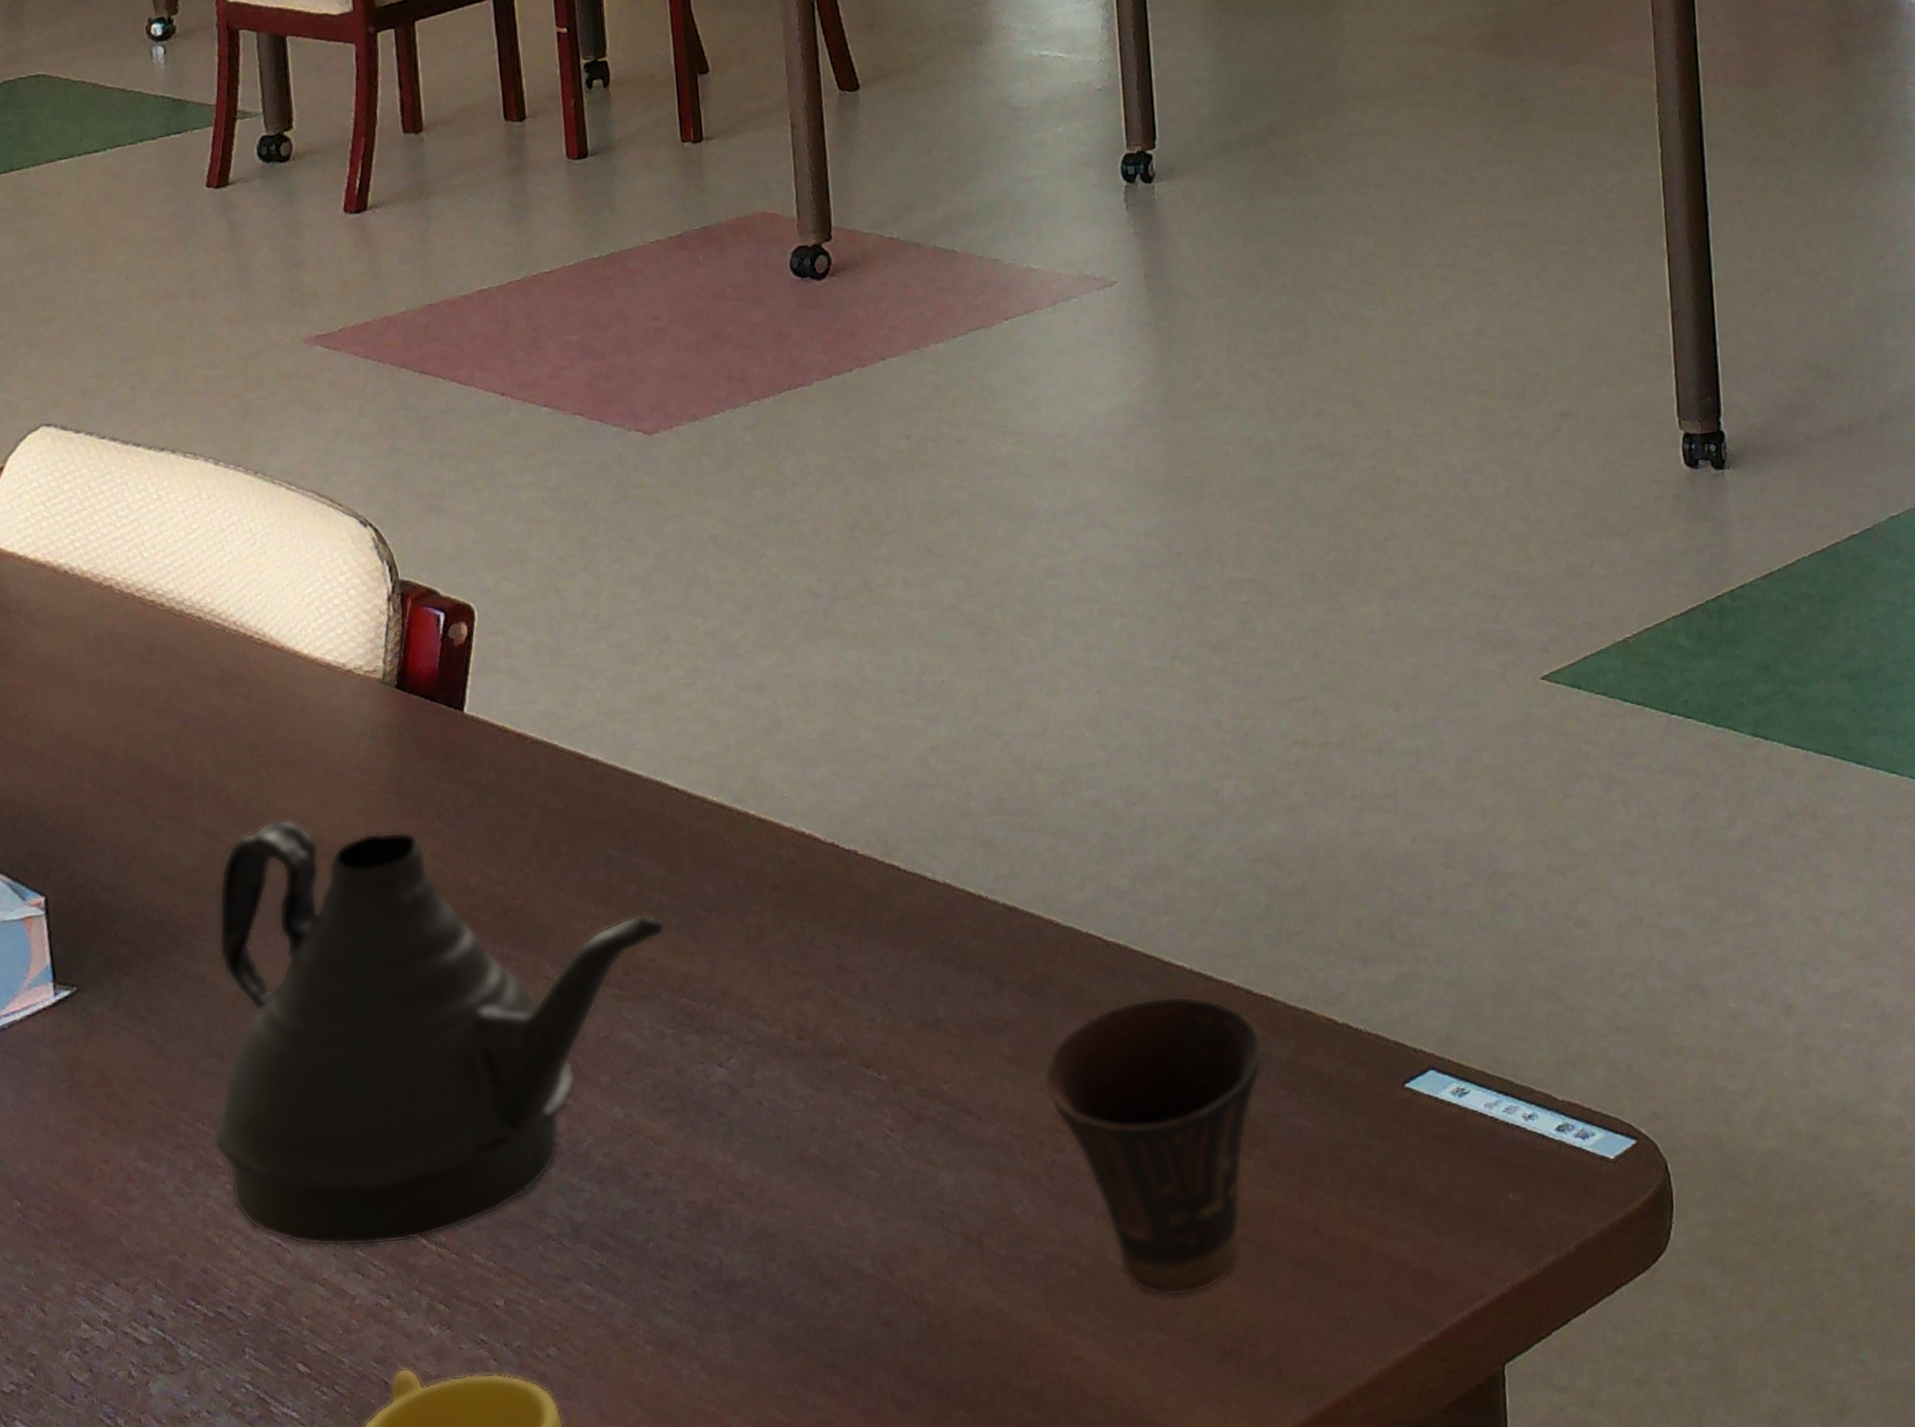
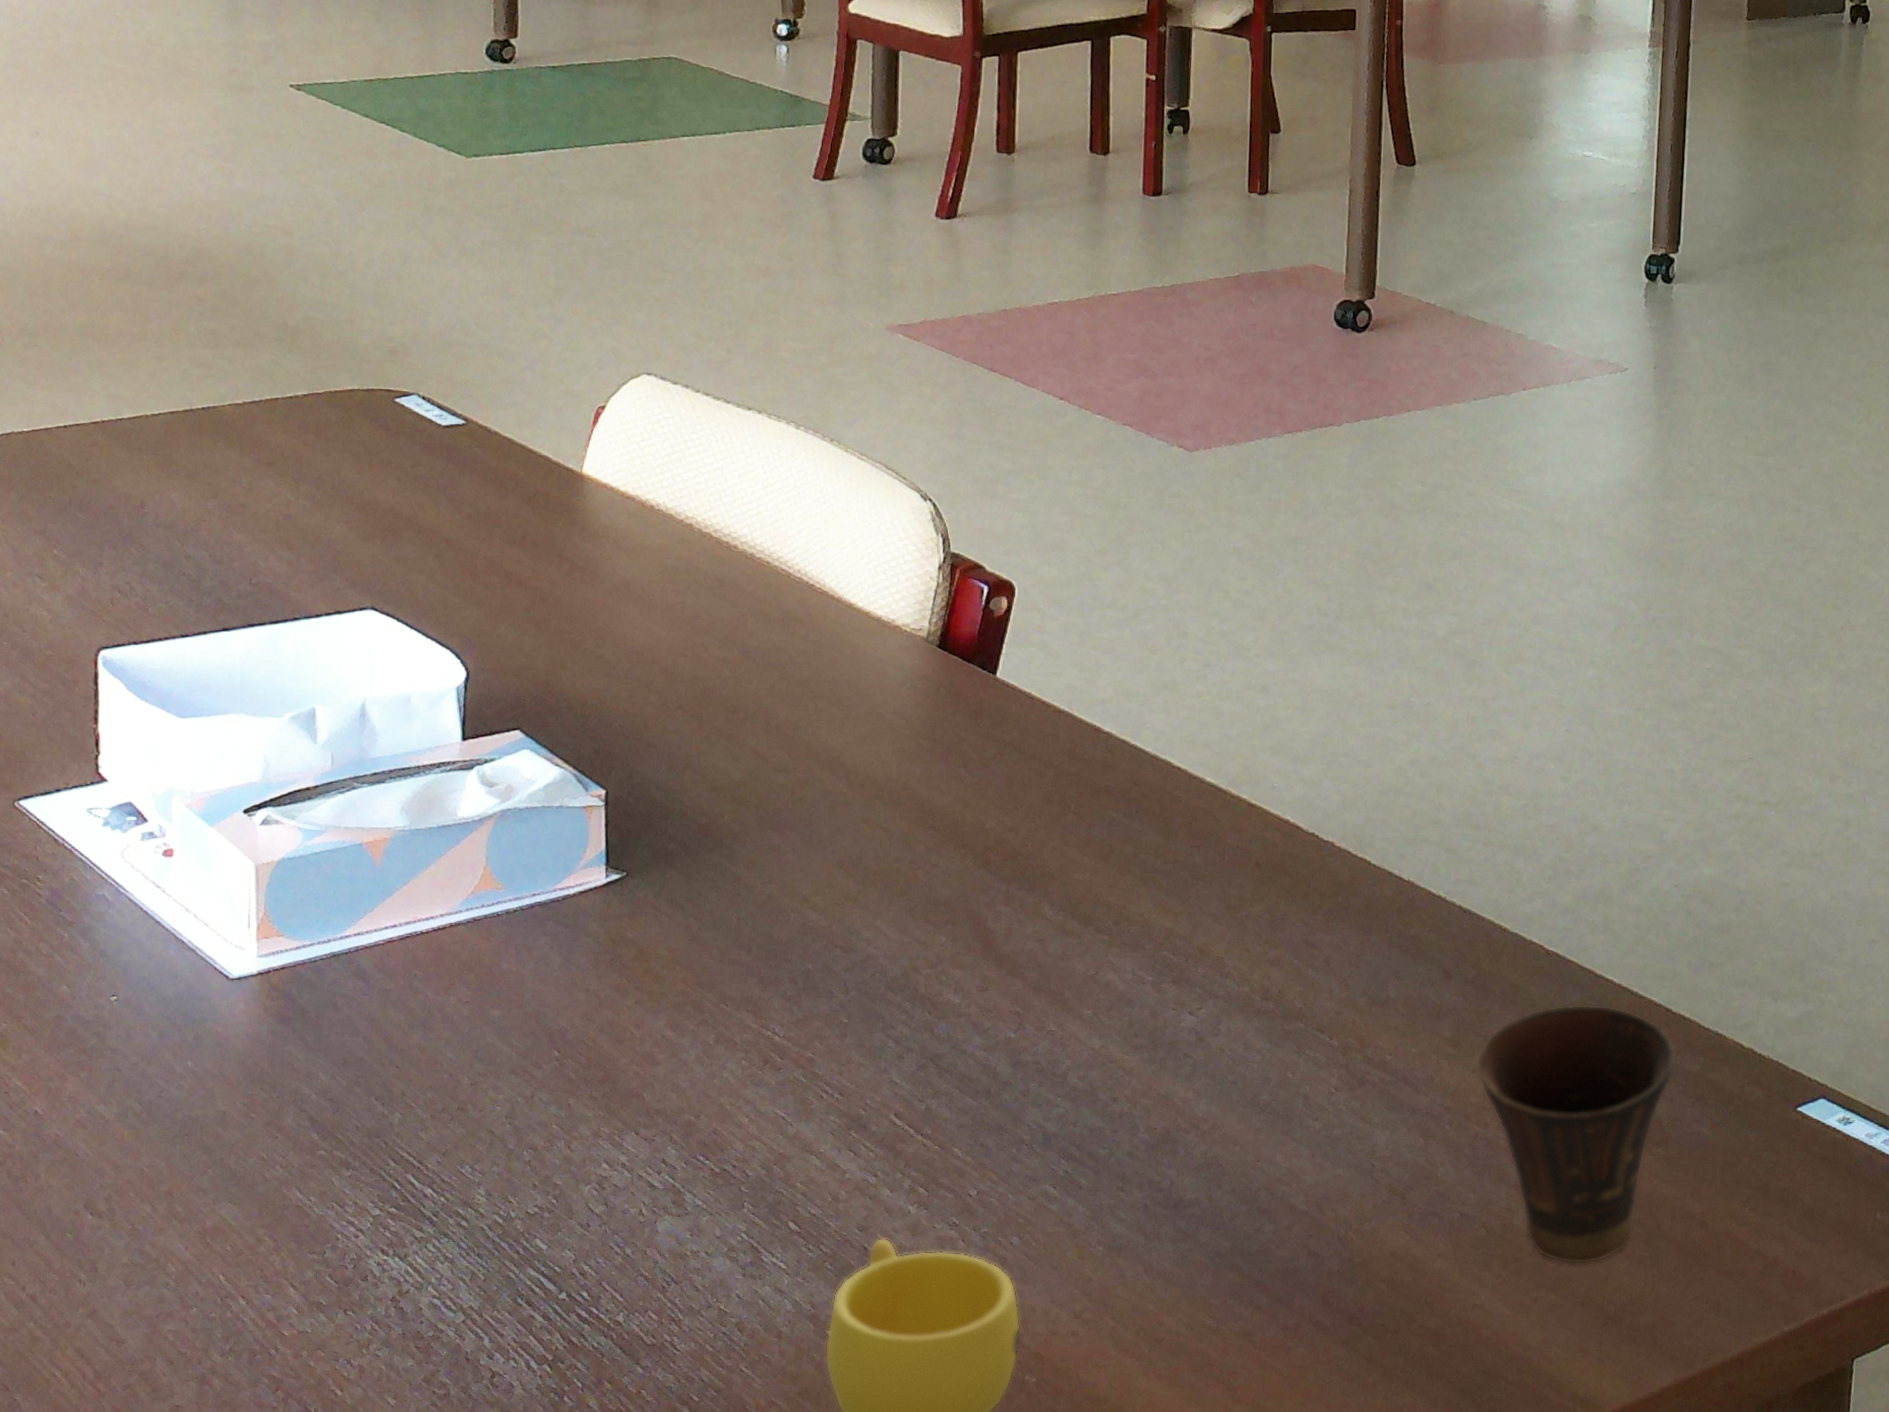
teapot: present [212,819,666,1247] -> none [734,749,1156,1130]

